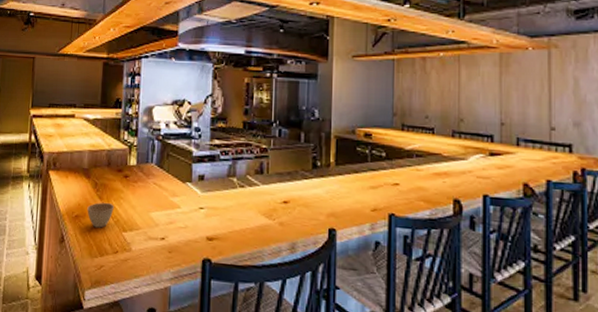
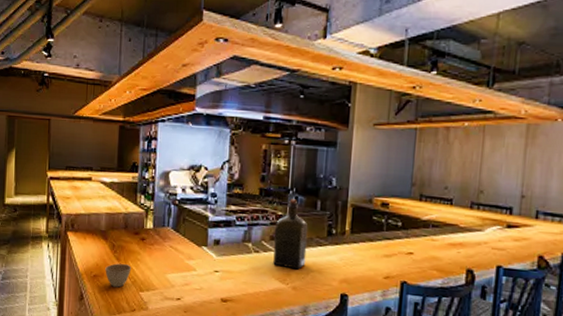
liquor: none [259,131,293,204] -> present [273,199,308,270]

